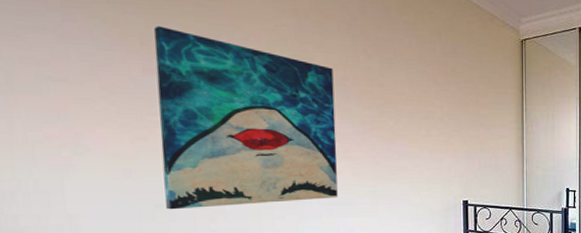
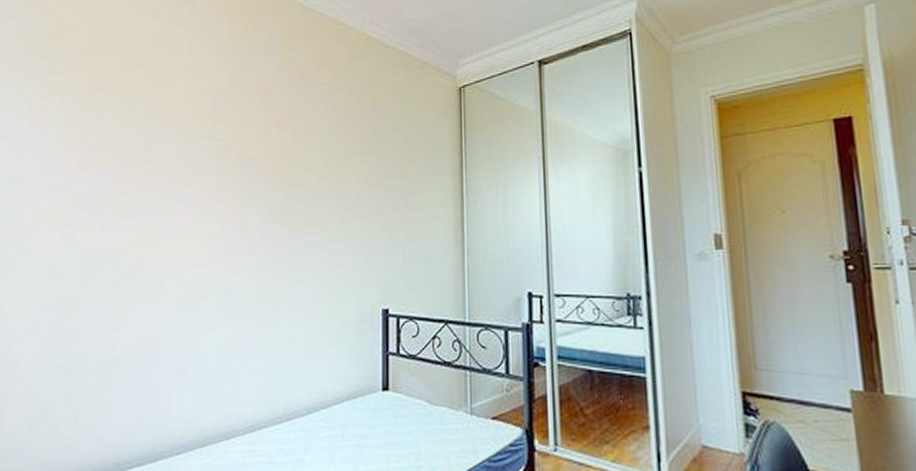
wall art: present [153,25,338,210] -> none [79,120,243,315]

